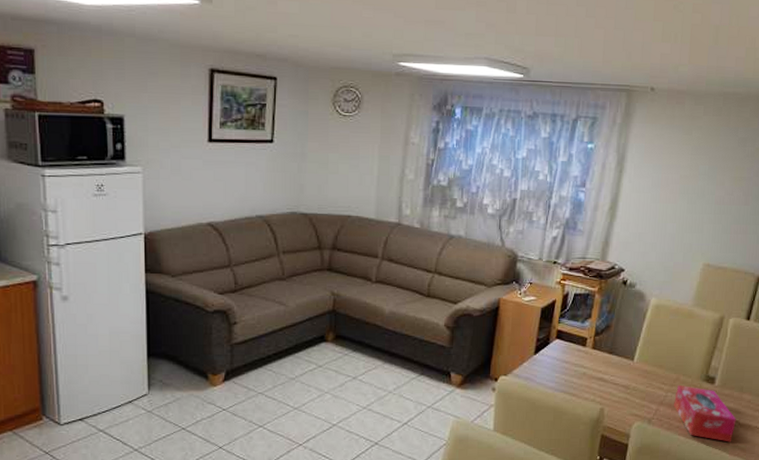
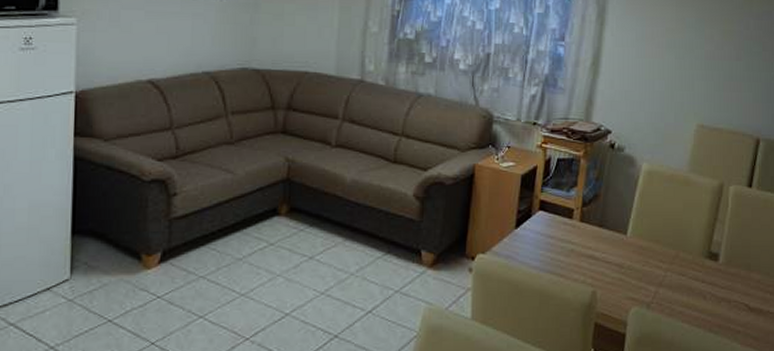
tissue box: present [674,385,736,442] -> none [674,263,746,330]

